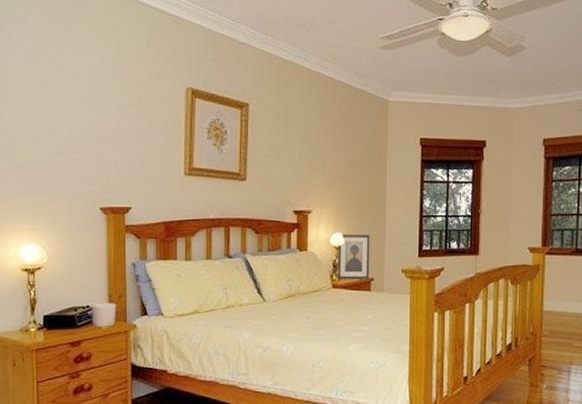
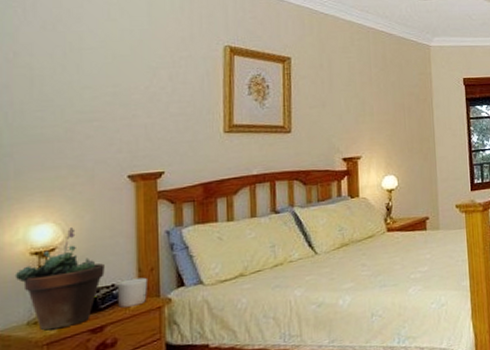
succulent plant: none [9,250,81,338] -> present [15,227,105,331]
picture frame: present [338,234,370,279] -> none [390,174,425,222]

